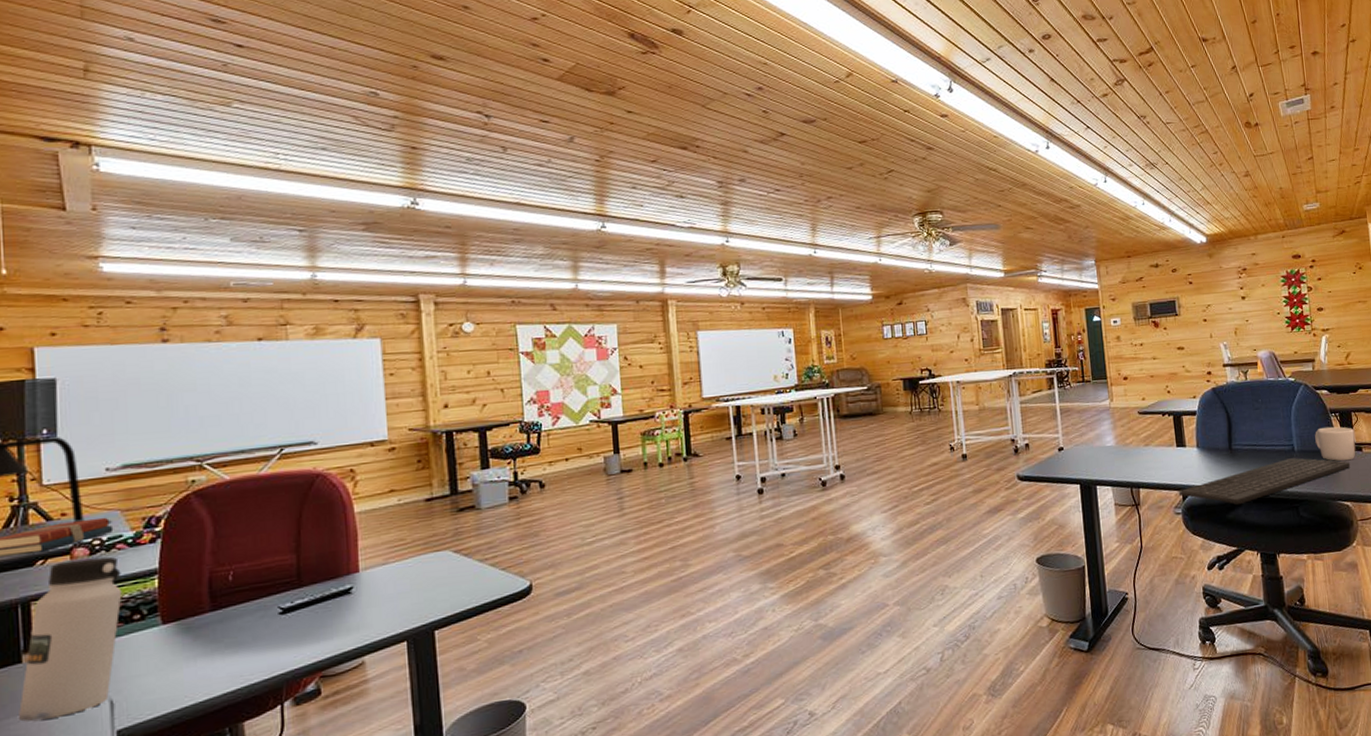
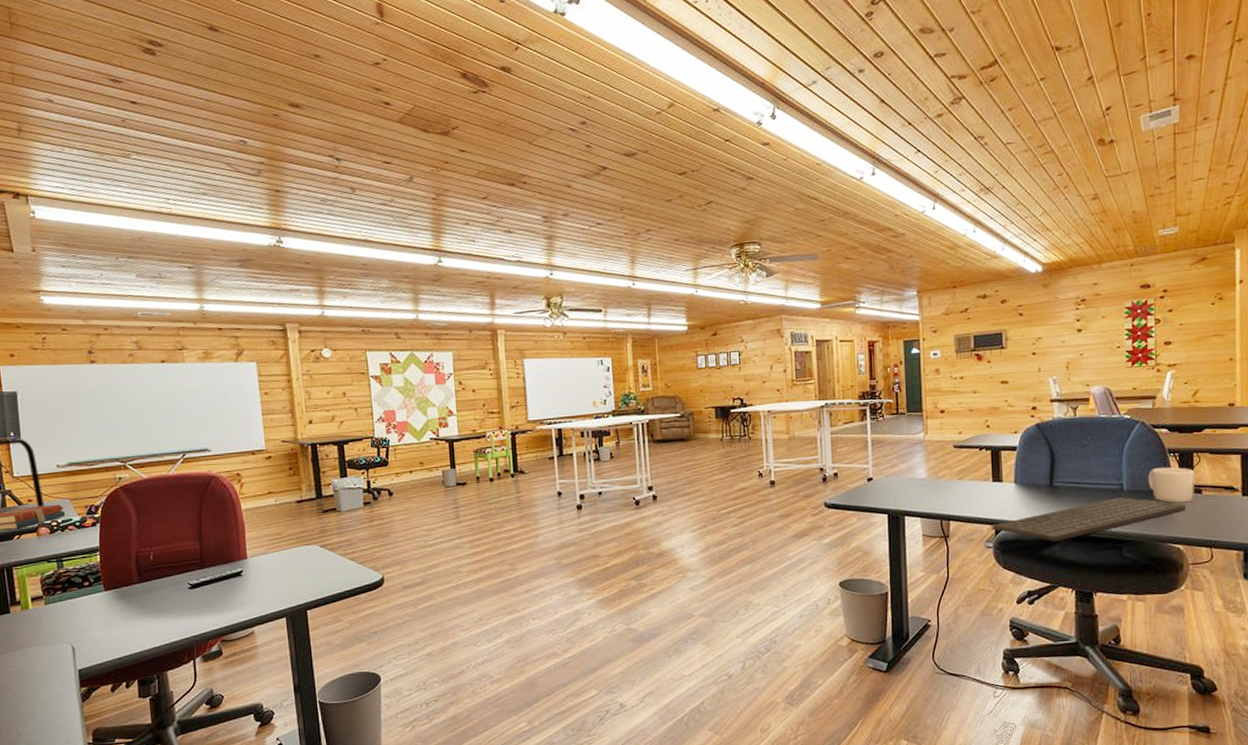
water bottle: present [17,556,122,722] -> none [10,535,75,657]

